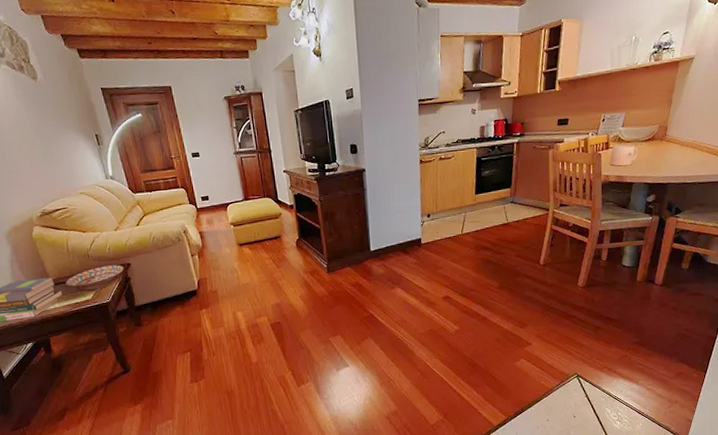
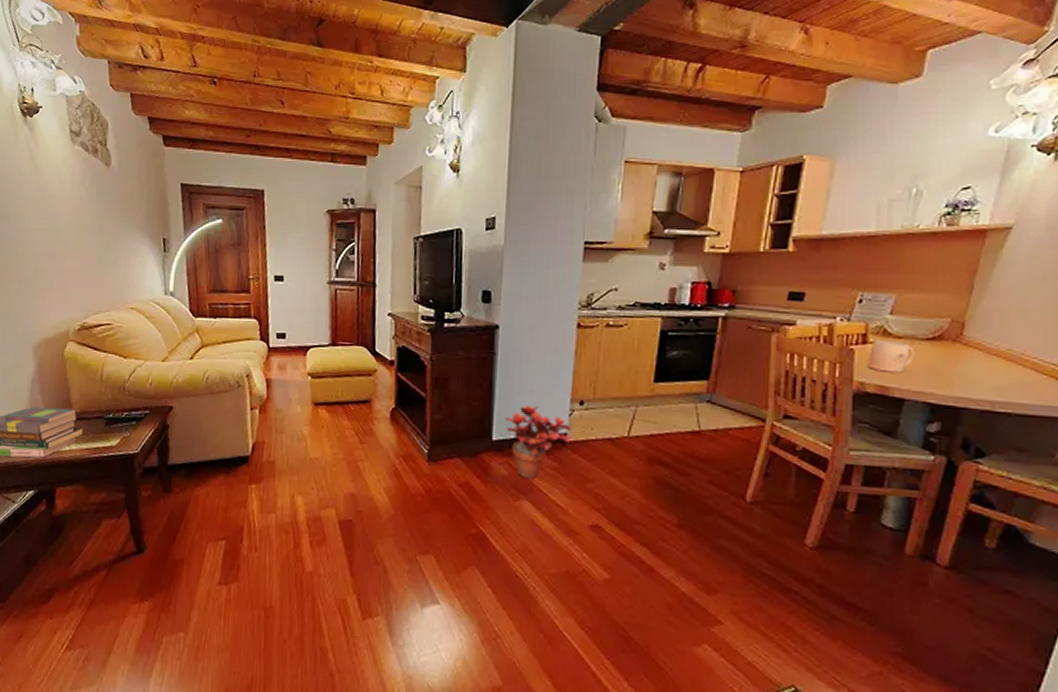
decorative bowl: present [65,265,124,292] -> none [89,405,163,436]
potted plant: none [378,222,424,273] -> present [505,405,570,479]

